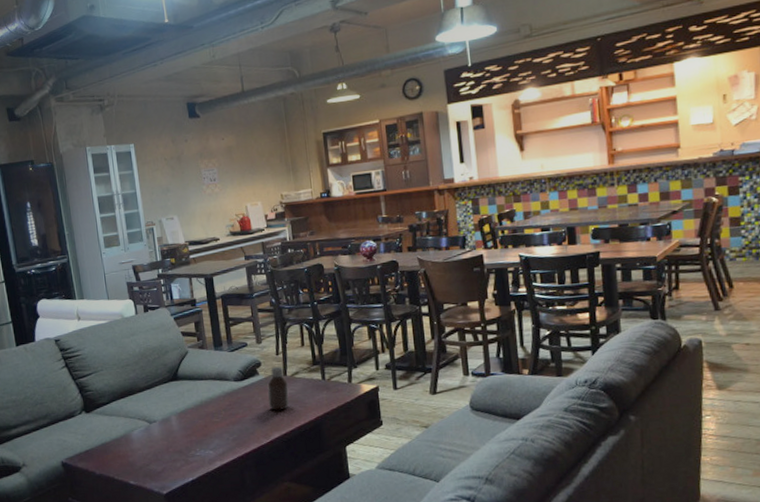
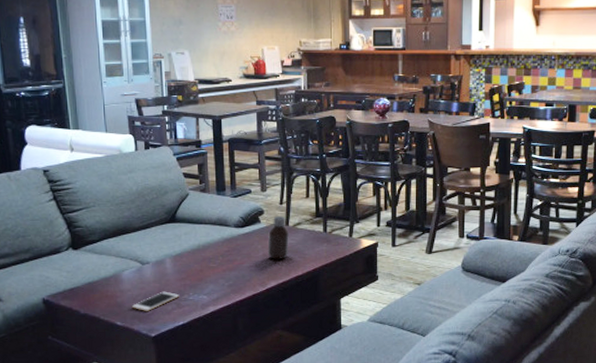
cell phone: none [142,448,187,469] -> present [131,291,180,311]

